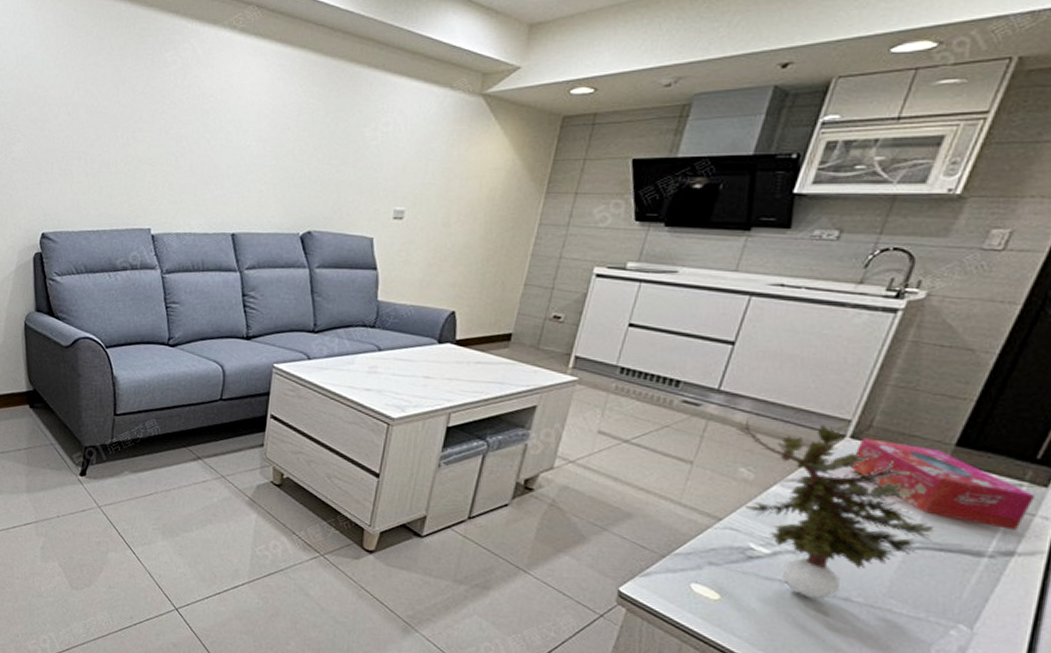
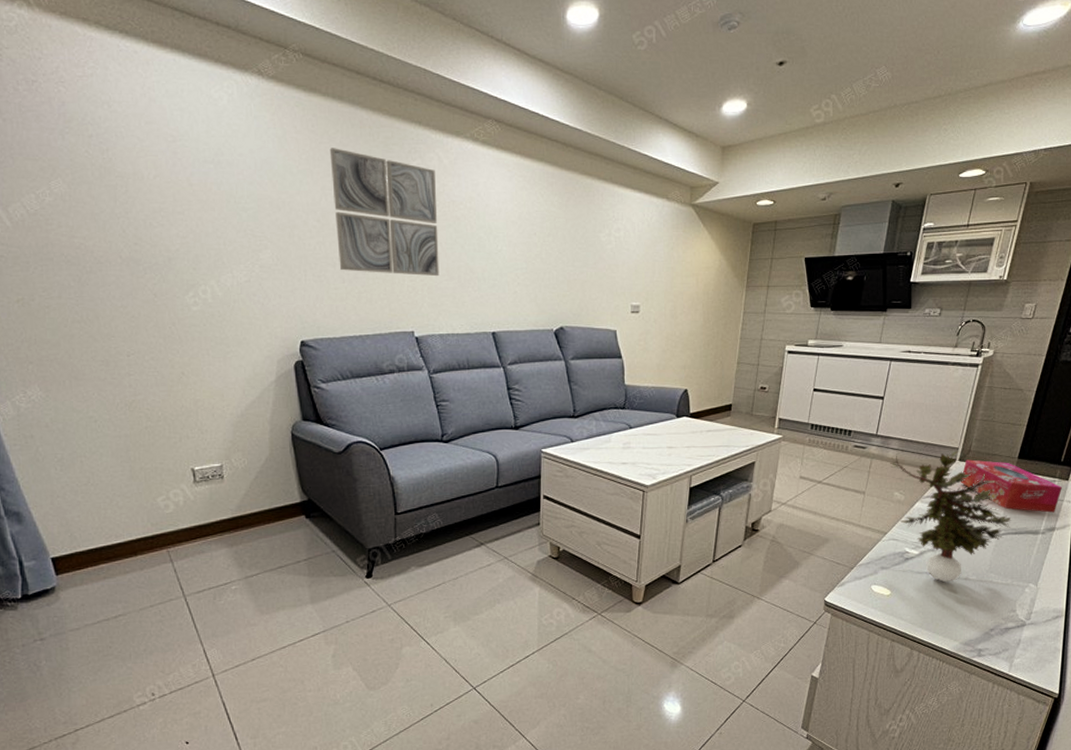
wall art: none [84,41,188,173] -> present [329,148,440,277]

